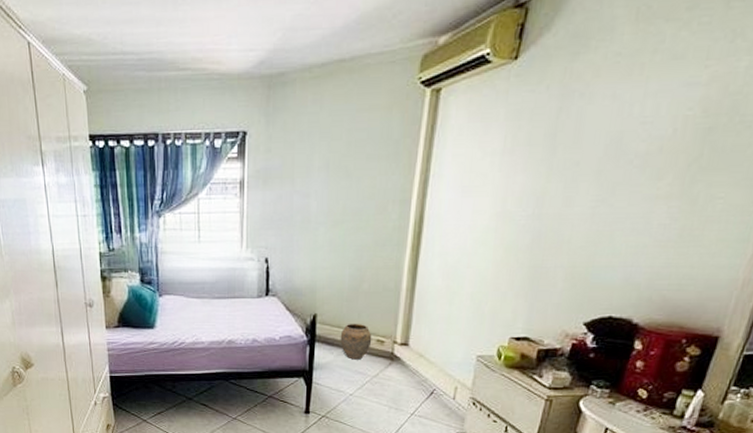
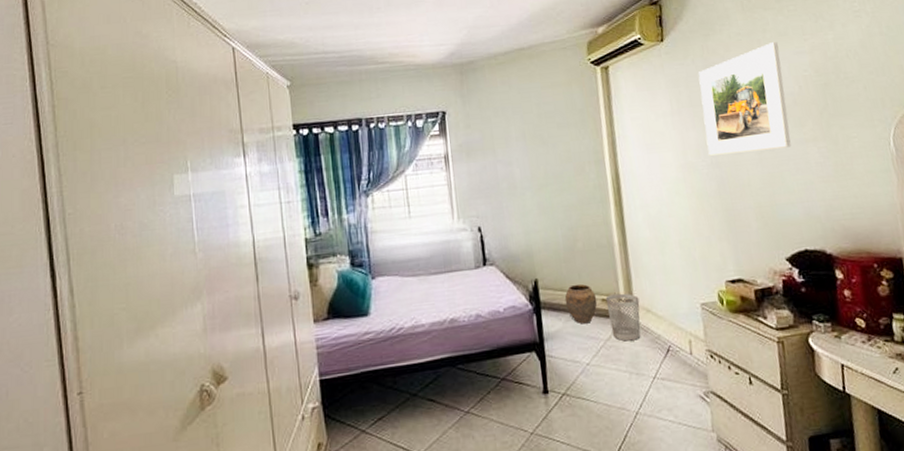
wastebasket: none [380,336,415,380] -> present [605,293,641,342]
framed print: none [532,68,667,205] -> present [698,42,792,156]

